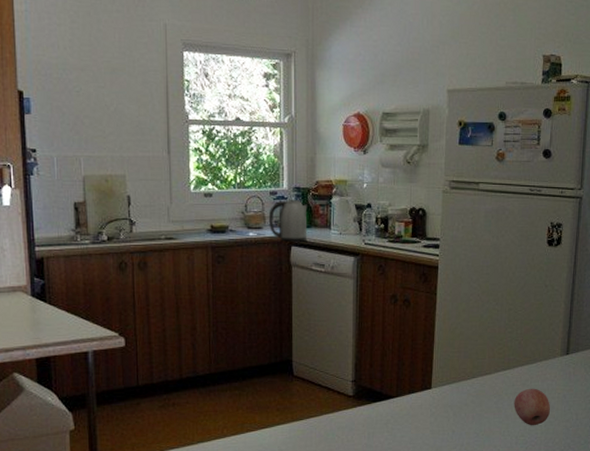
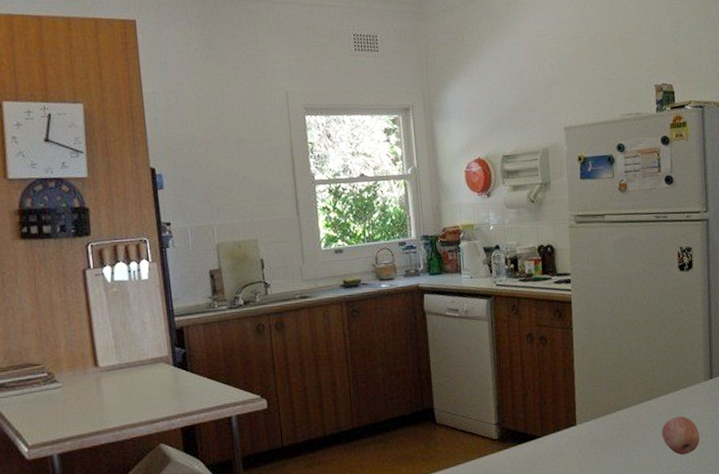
kettle: present [268,199,308,243] -> none [399,247,439,291]

